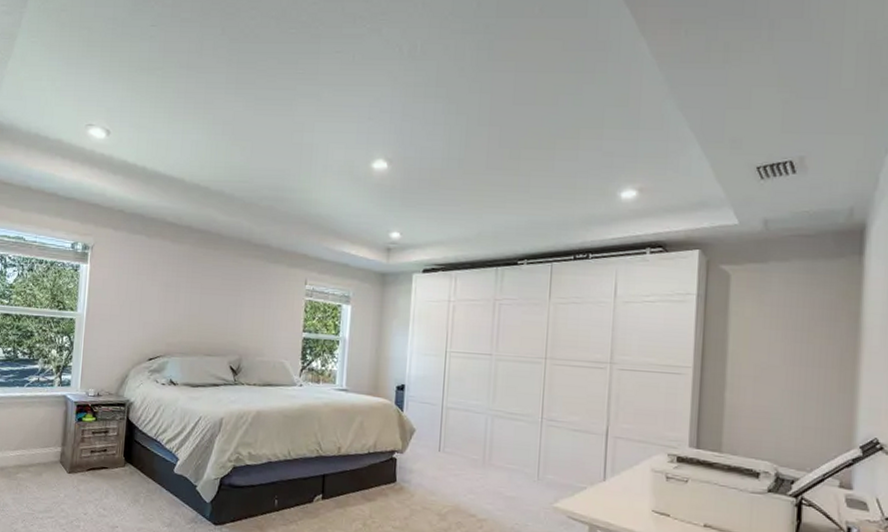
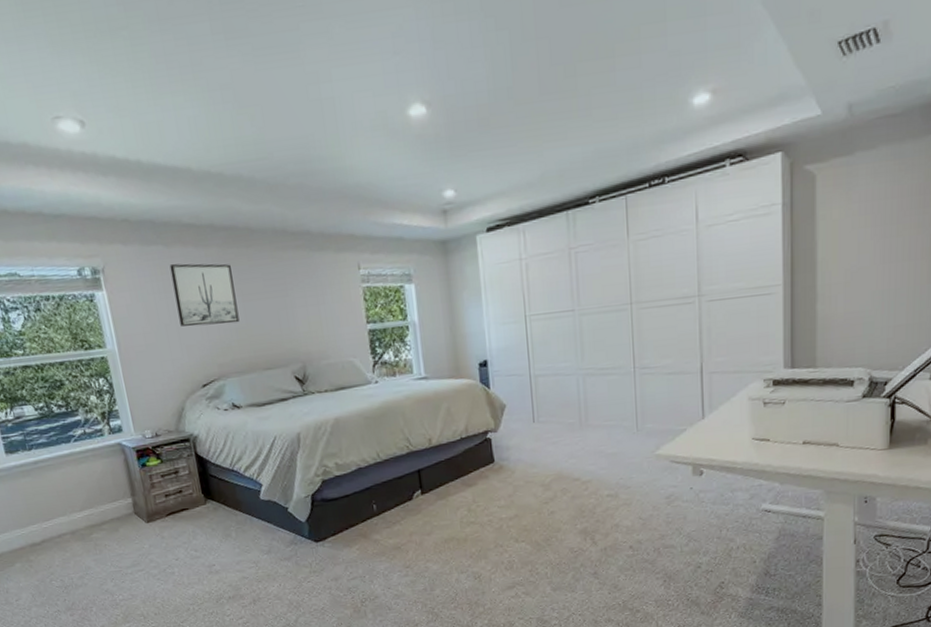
wall art: none [143,253,197,311] -> present [169,263,240,327]

